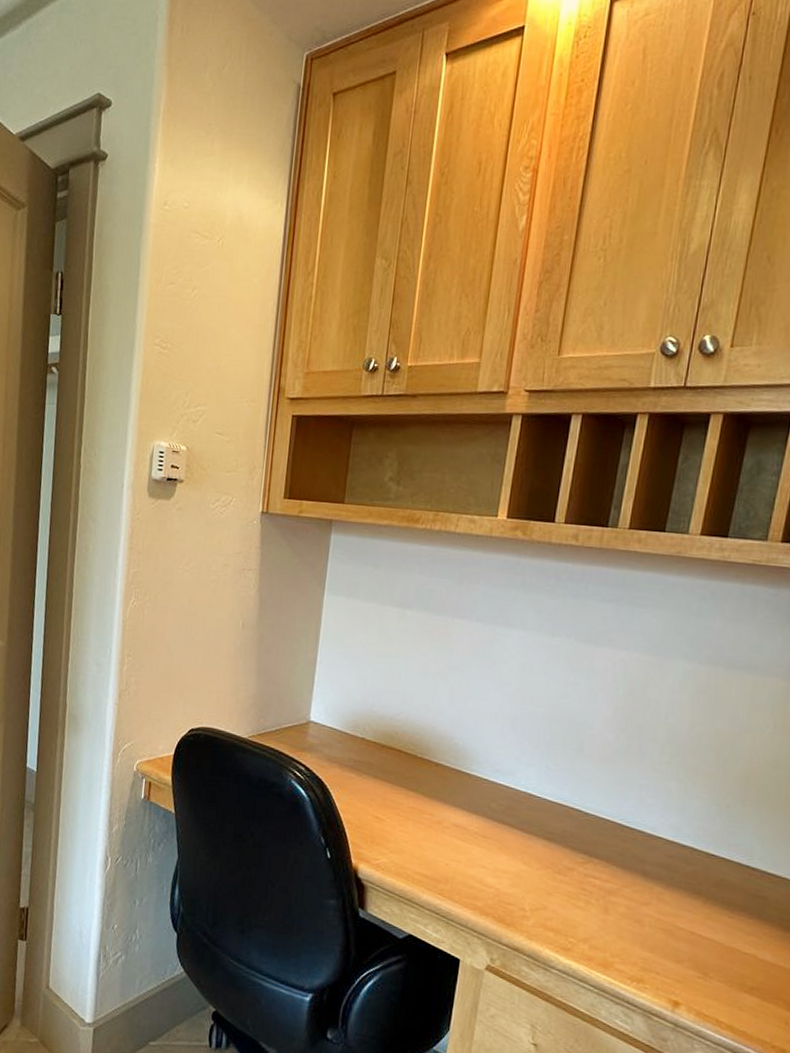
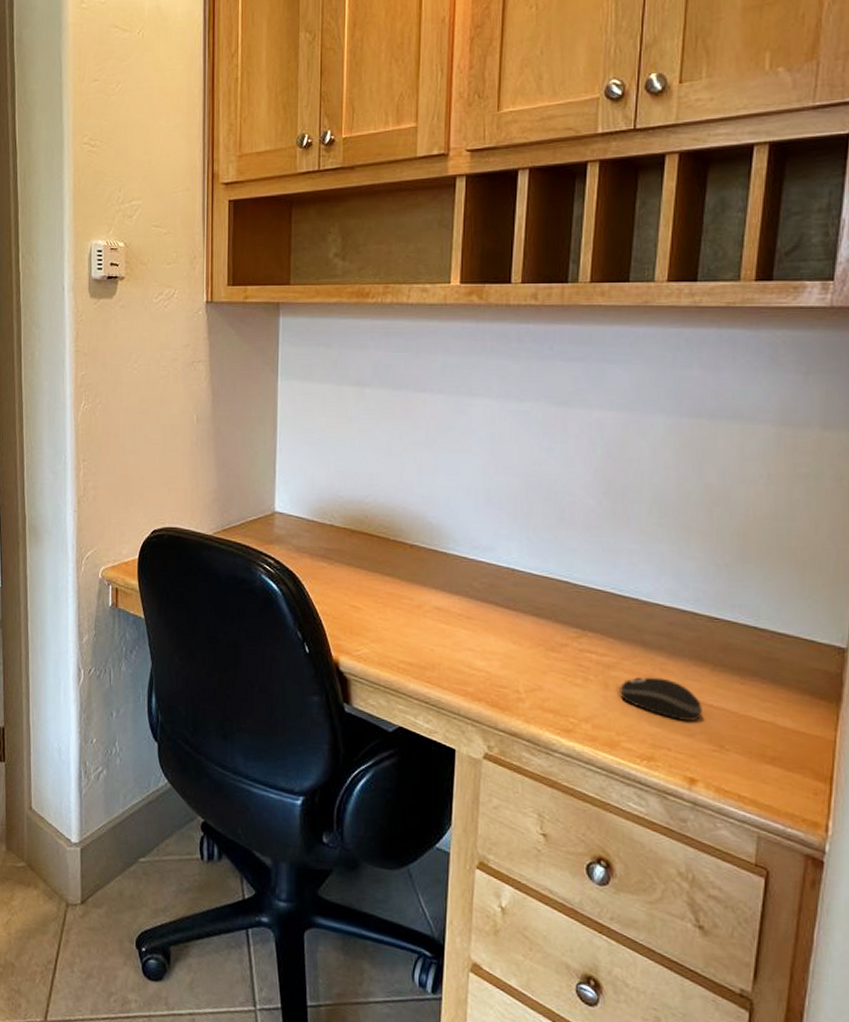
computer mouse: none [617,904,692,949] -> present [620,677,702,721]

